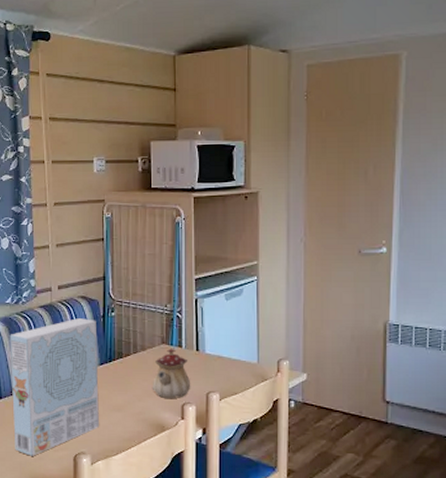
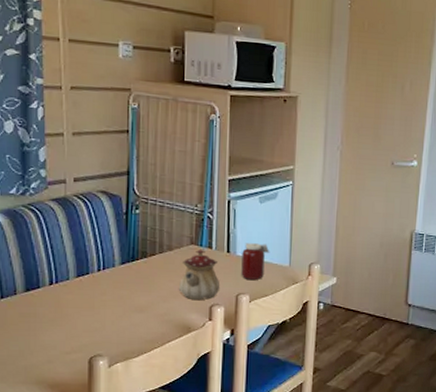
cereal box: present [10,318,99,456] -> none [14,214,119,359]
jar: none [211,341,238,377] -> present [241,243,270,280]

